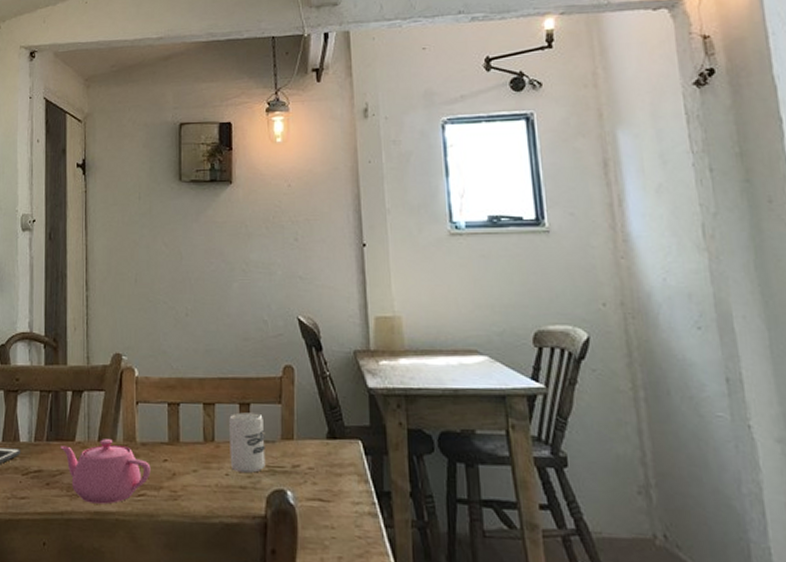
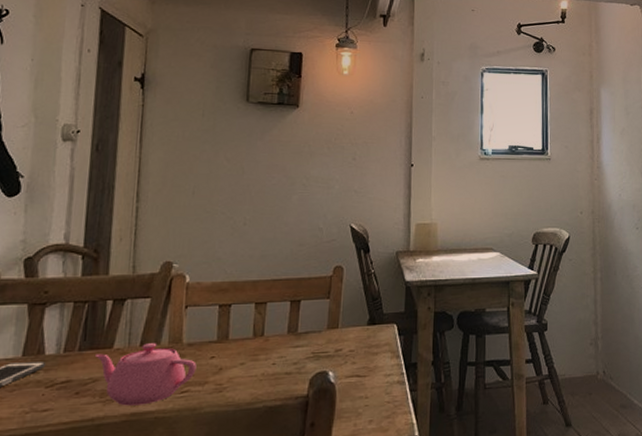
cup: present [229,412,266,473] -> none [277,308,313,360]

